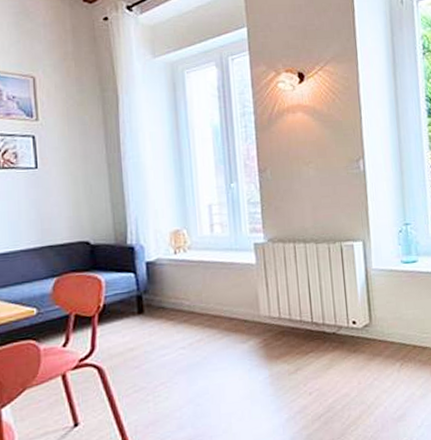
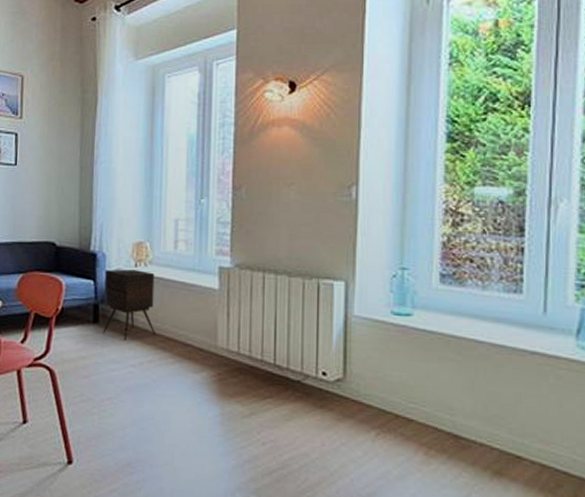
side table: none [146,256,202,325] -> present [103,269,156,340]

